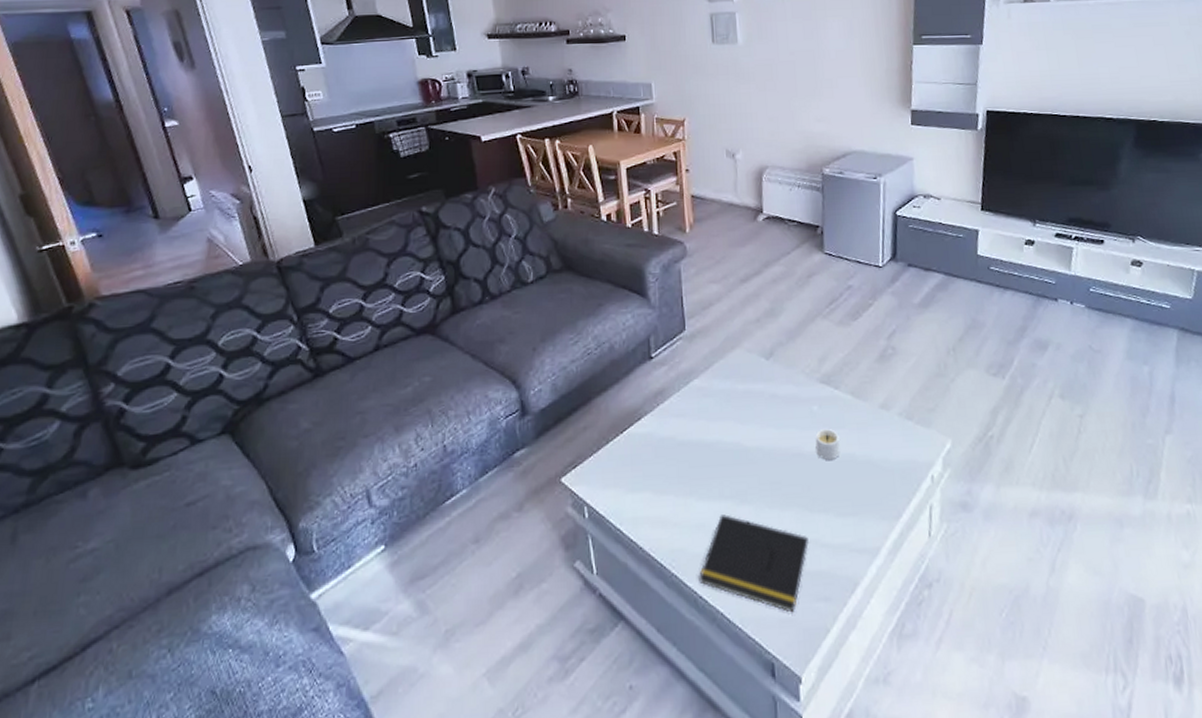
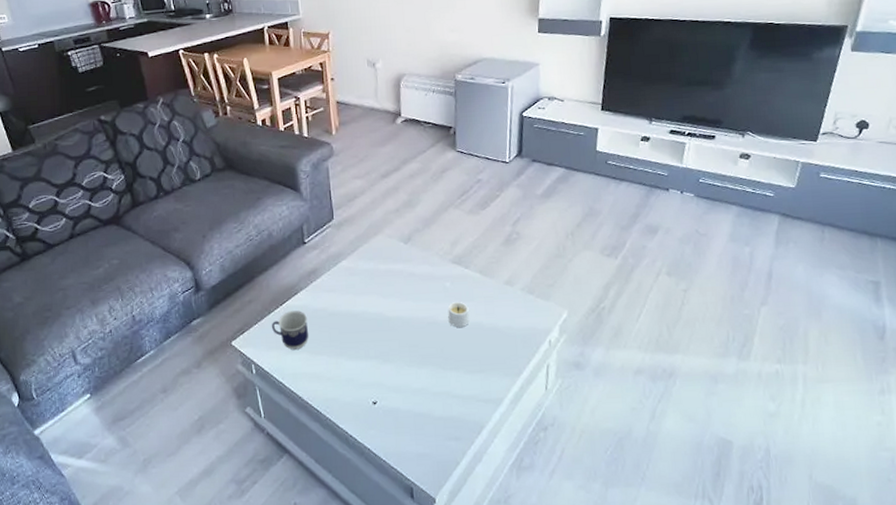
cup: none [610,439,654,488] -> present [272,311,309,350]
notepad: present [699,514,808,613] -> none [349,371,442,449]

